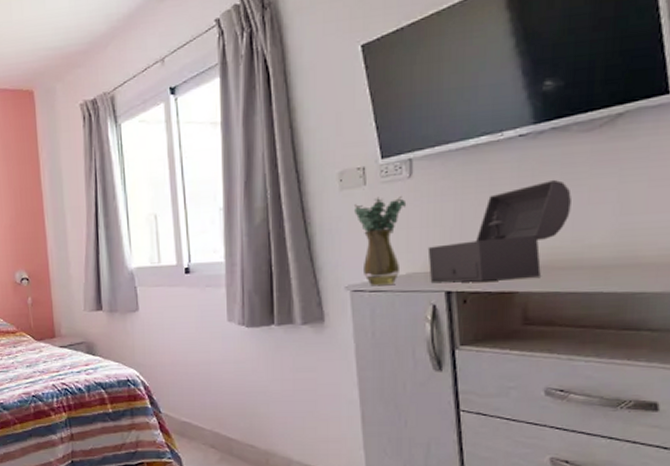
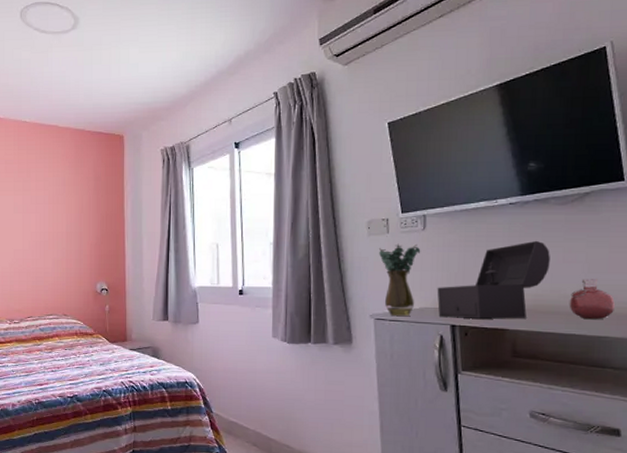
perfume bottle: none [595,222,656,273] -> present [569,279,616,320]

